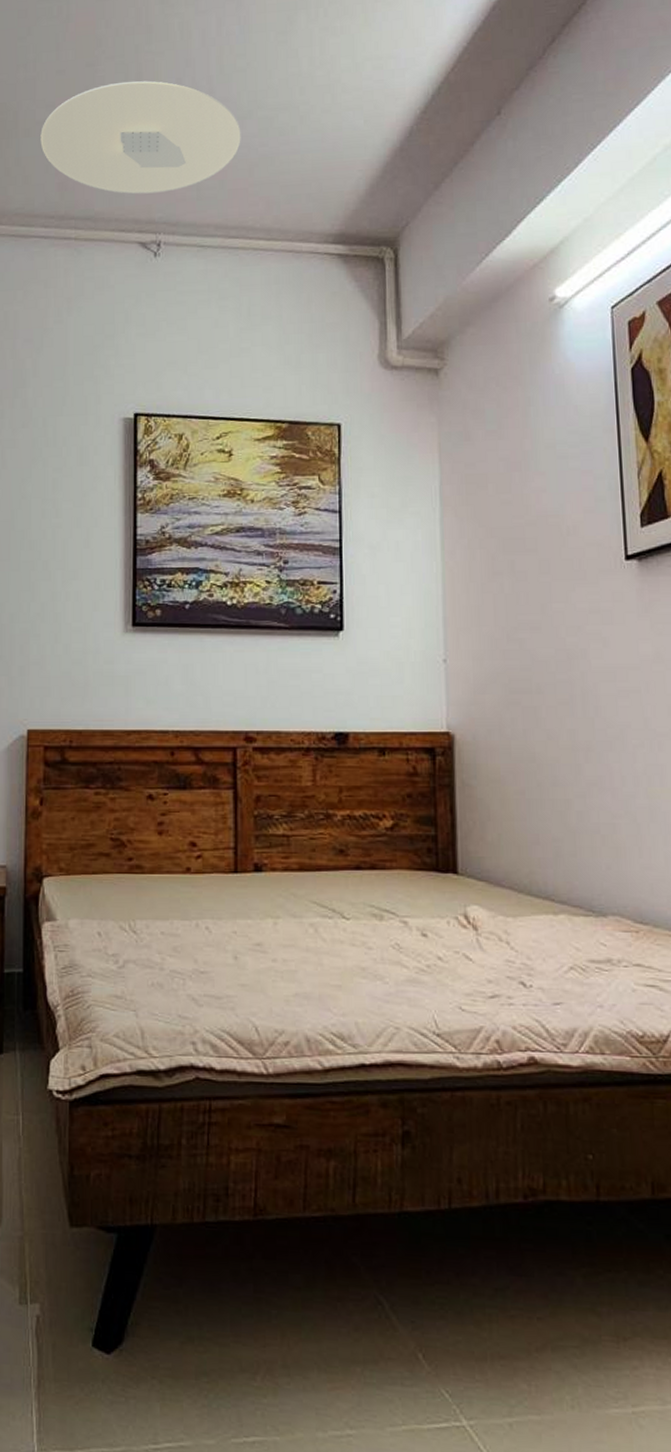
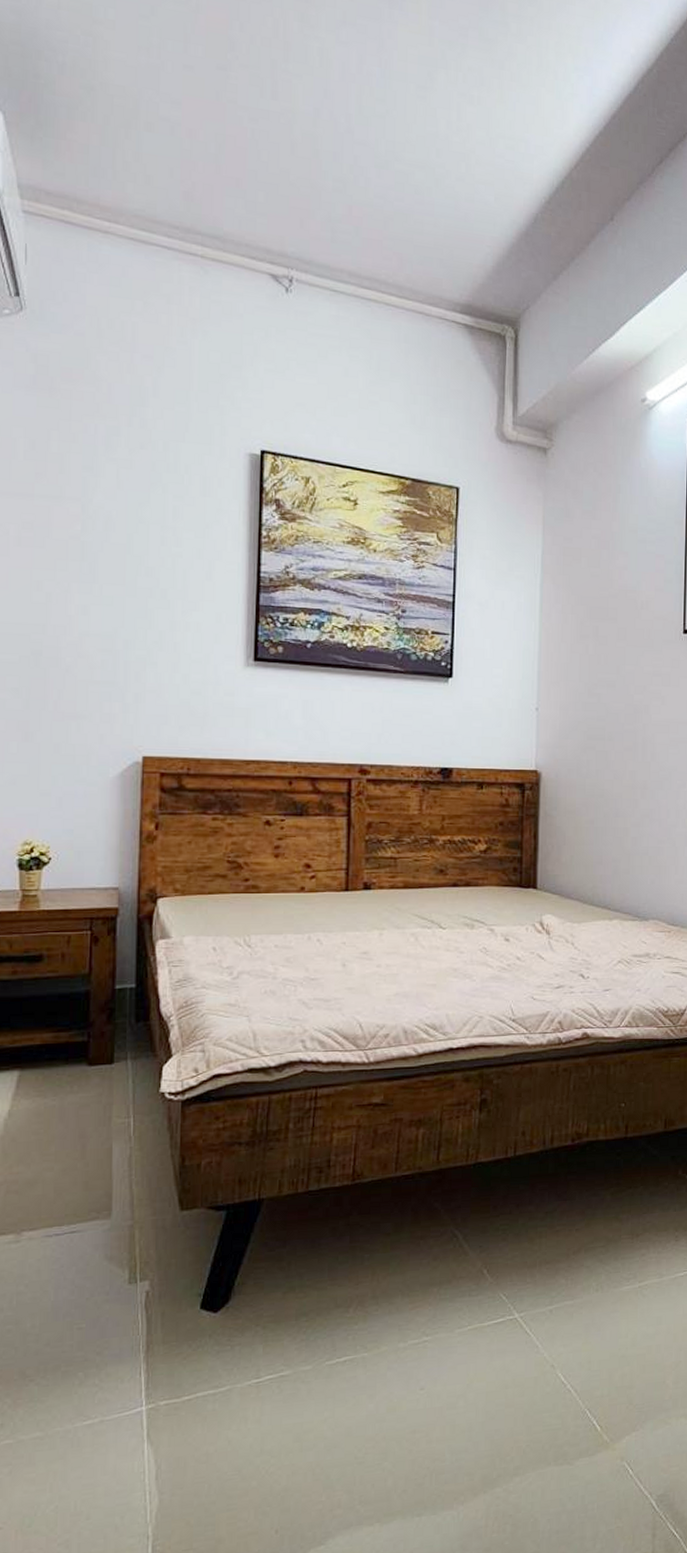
ceiling light: present [40,81,241,194] -> none [164,94,378,227]

